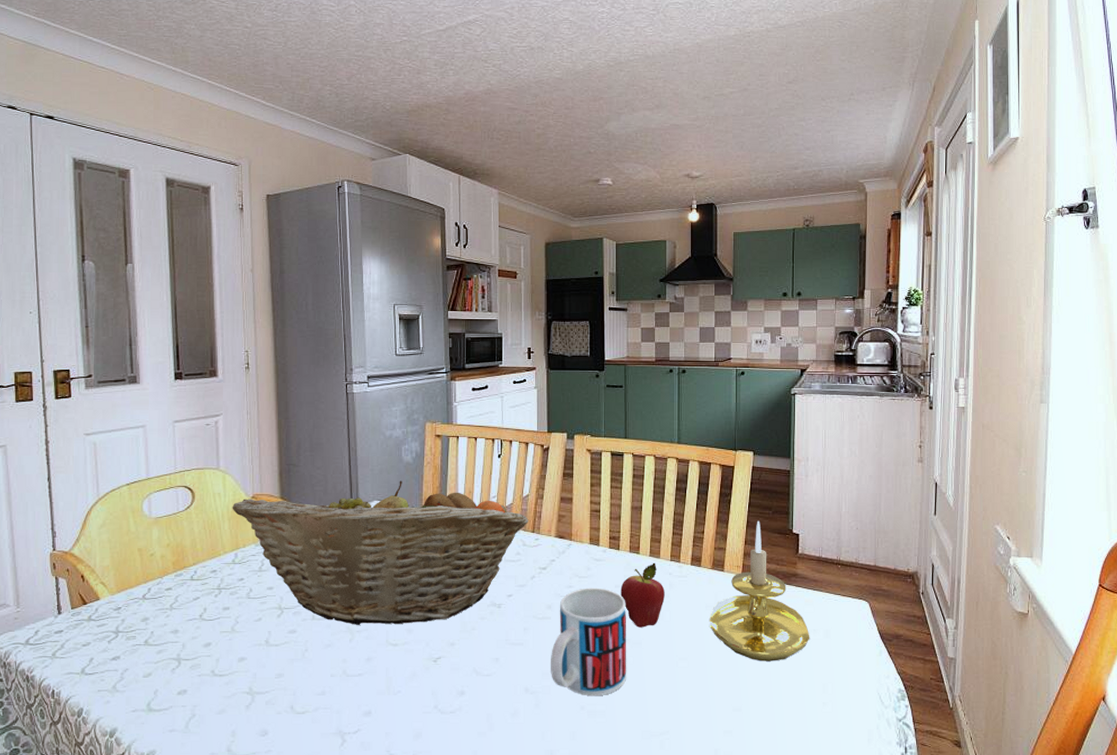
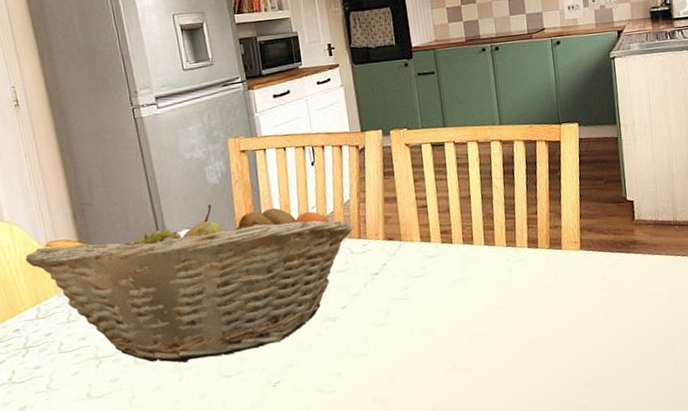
mug: present [551,588,627,695] -> none [395,285,476,396]
fruit: present [620,562,665,628] -> none [458,251,505,319]
candle holder: present [709,520,810,661] -> none [552,192,655,333]

